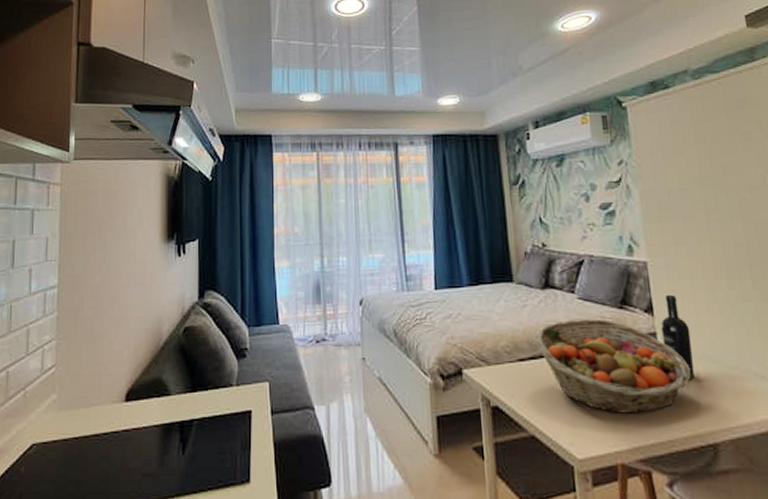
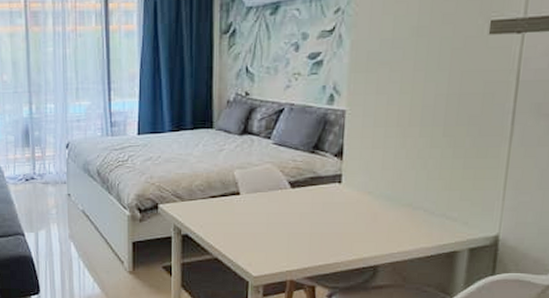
fruit basket: present [535,318,691,414] -> none [228,161,367,241]
wine bottle: present [660,294,694,378] -> none [346,140,374,213]

